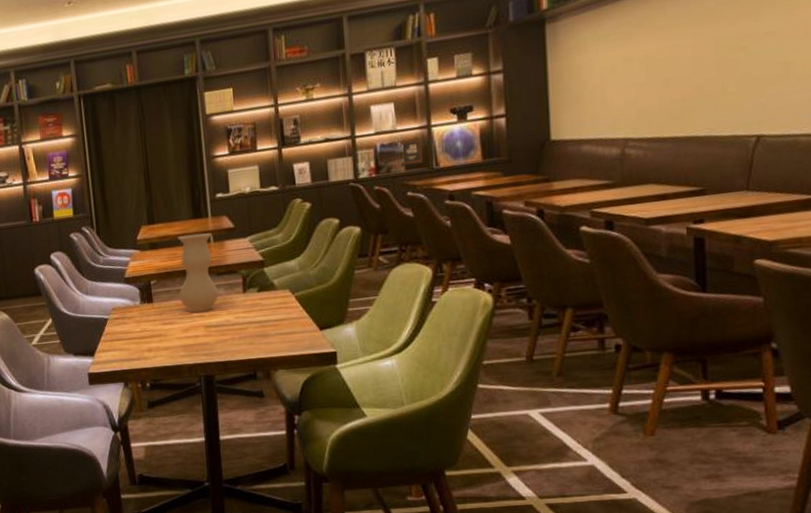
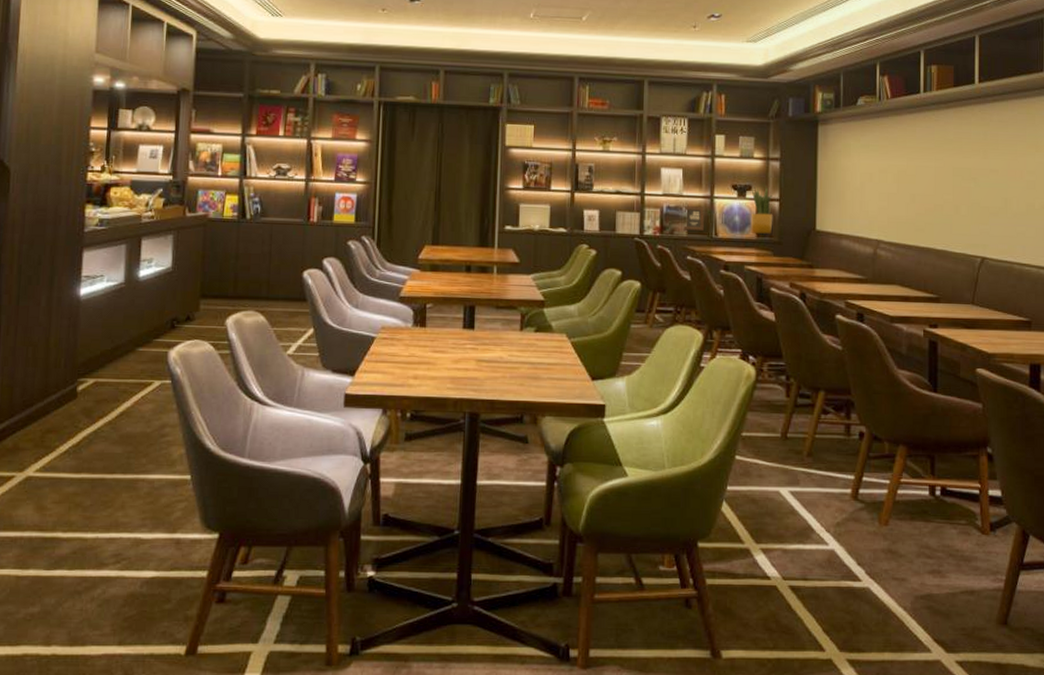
vase: present [178,233,219,314] -> none [454,262,496,346]
planter: none [472,103,500,156] -> present [750,186,775,234]

